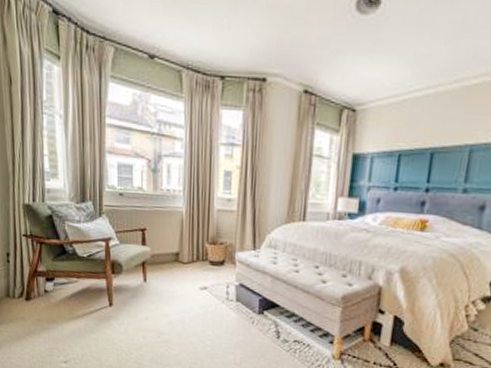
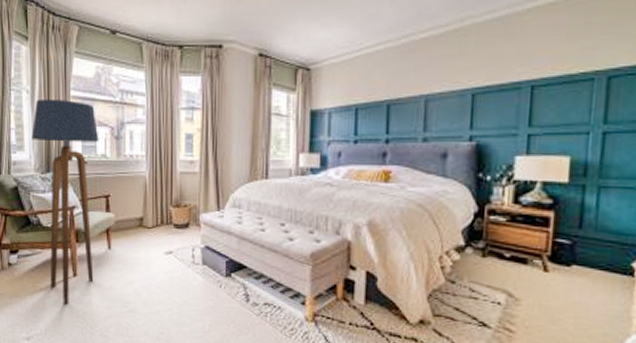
floor lamp: none [65,125,136,332] -> present [31,98,99,304]

